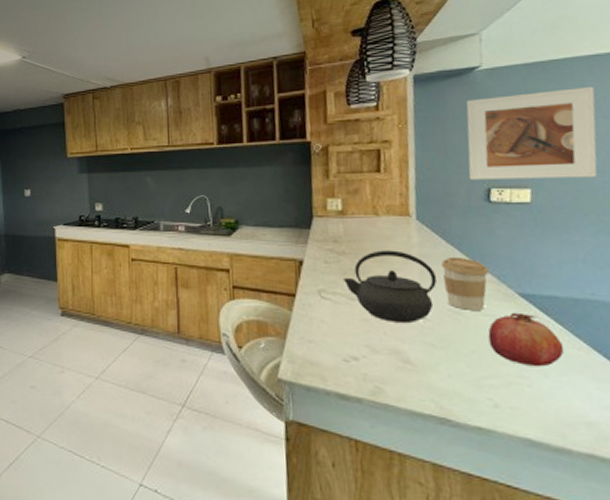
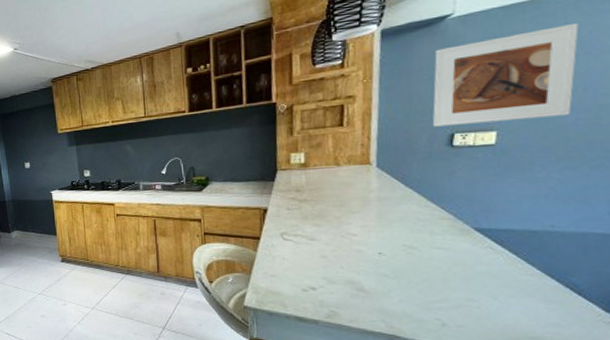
kettle: present [342,250,438,324] -> none [303,195,394,259]
coffee cup: present [441,256,489,310] -> none [398,198,446,245]
fruit: present [488,312,565,367] -> none [440,245,516,292]

